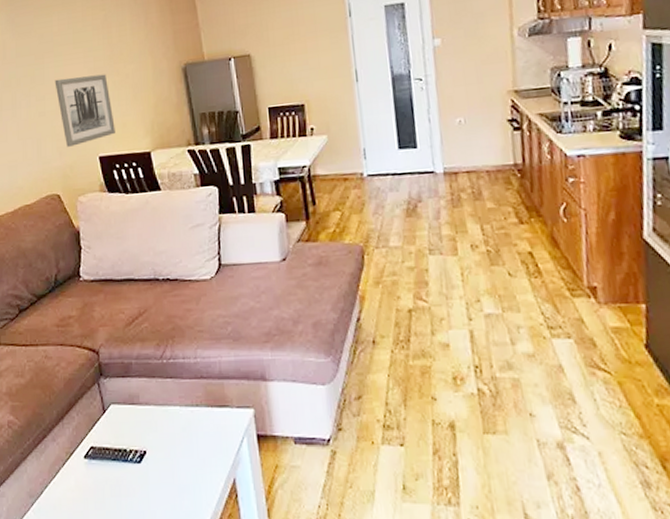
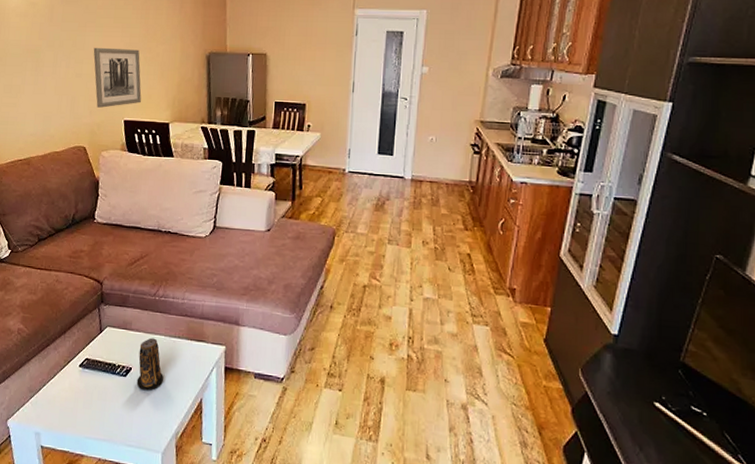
candle: none [152,410,185,478] -> present [136,338,163,391]

